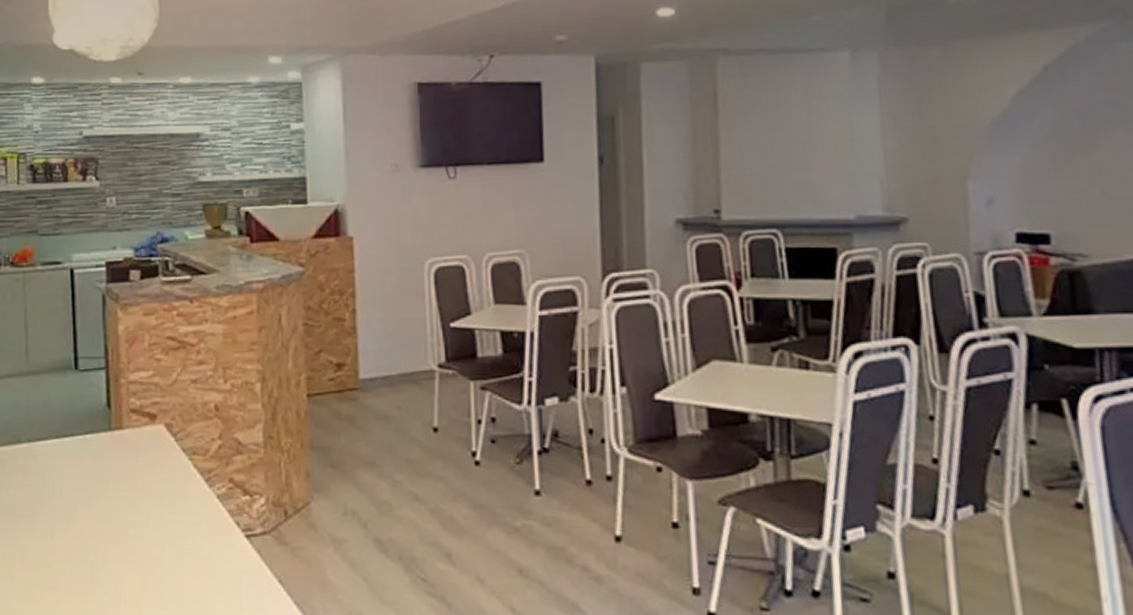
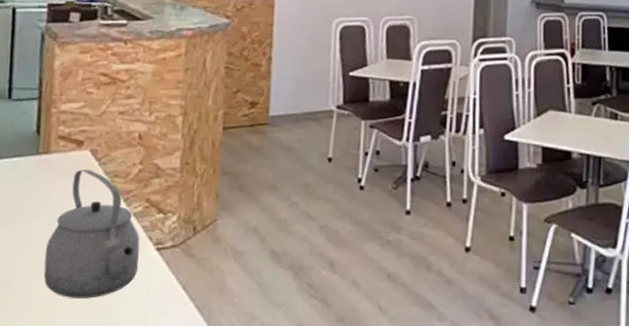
tea kettle: none [127,446,228,591] -> present [43,169,140,299]

